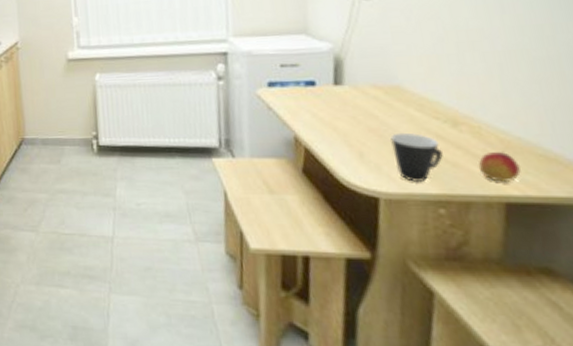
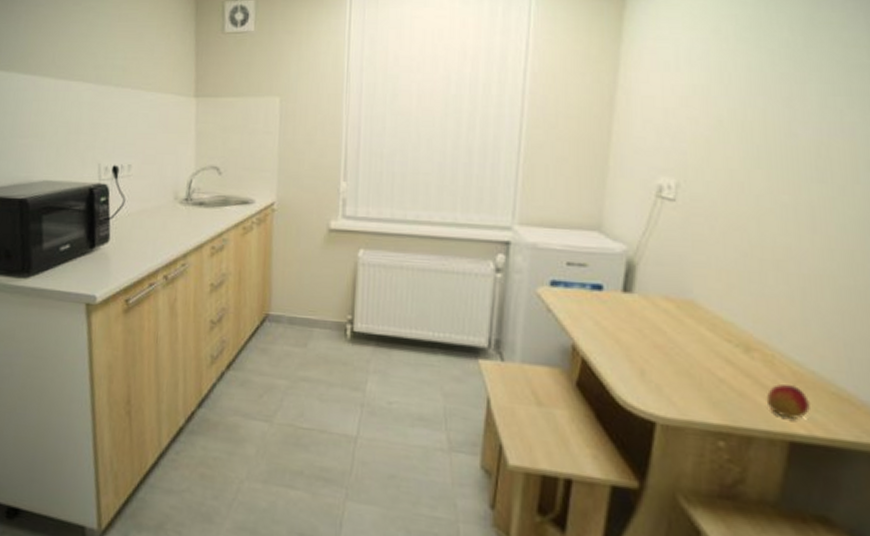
mug: present [390,132,443,183] -> none [676,352,730,411]

